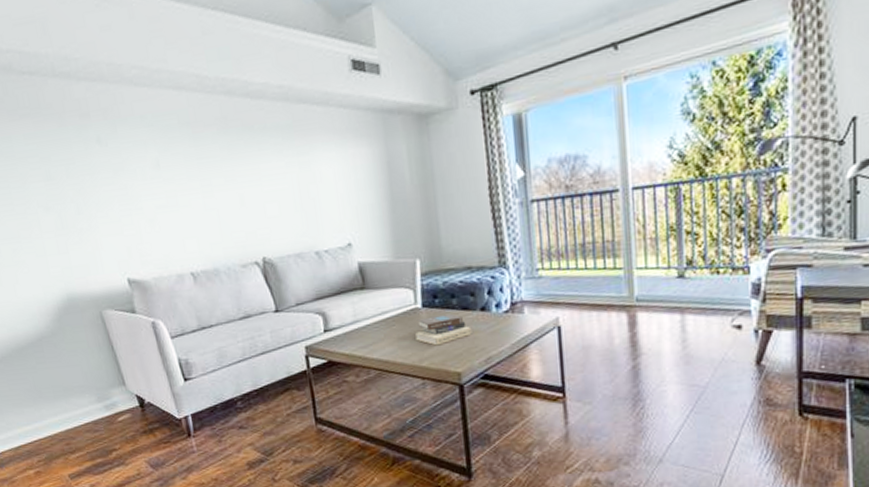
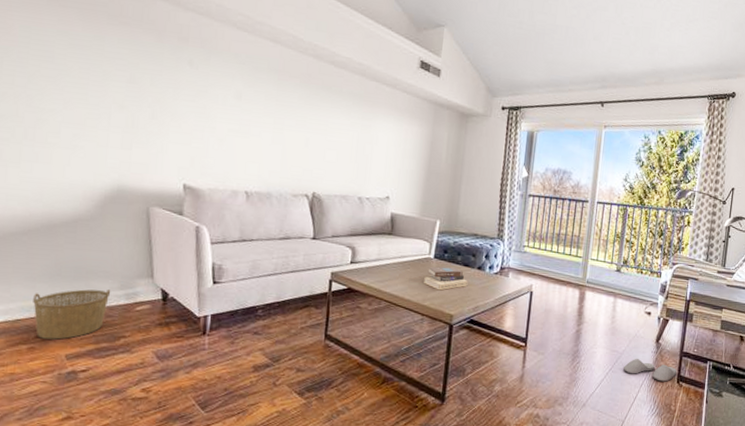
basket: none [25,404,93,462] -> present [33,289,111,340]
slippers: none [710,390,797,417] -> present [622,358,677,382]

